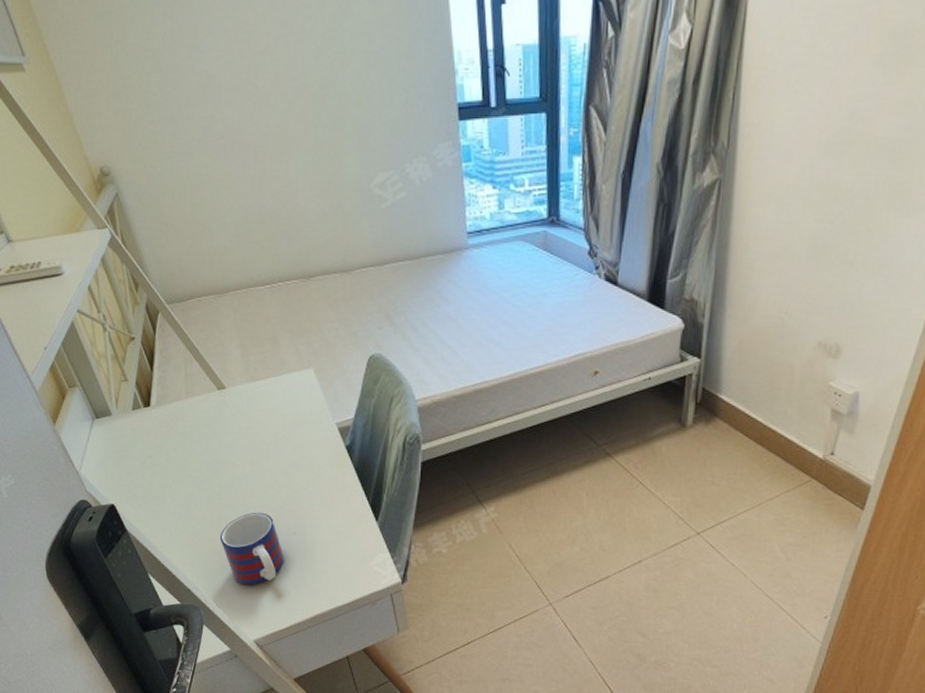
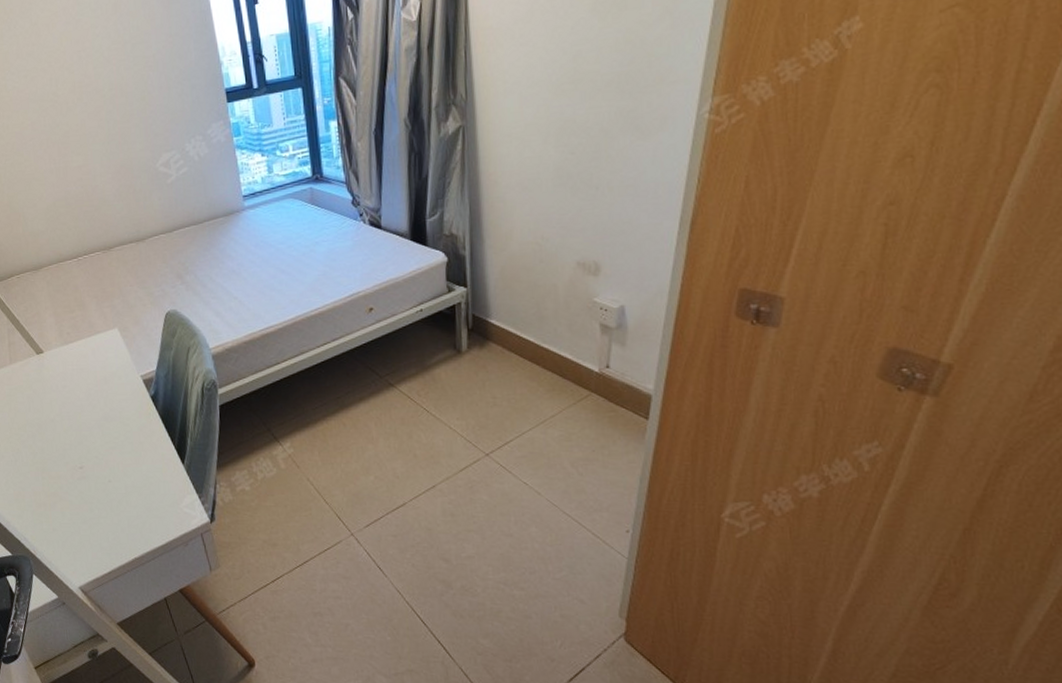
mug: present [219,512,284,585] -> none [44,463,102,533]

